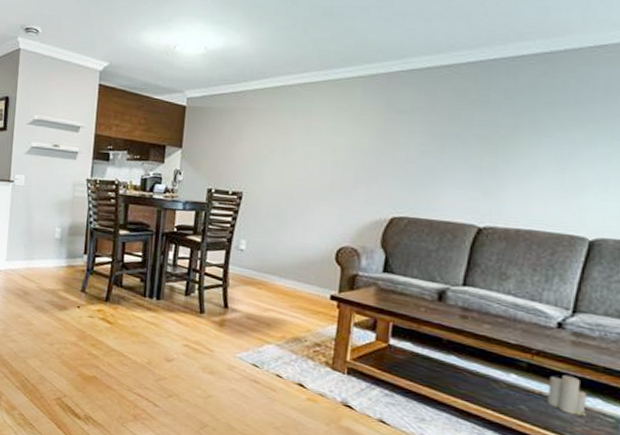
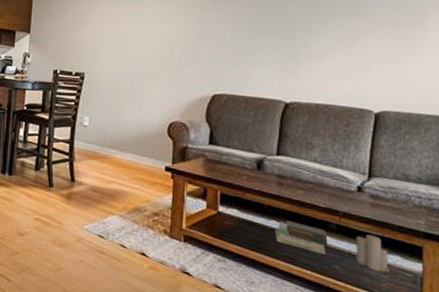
books: none [453,357,516,394] -> present [275,221,328,255]

